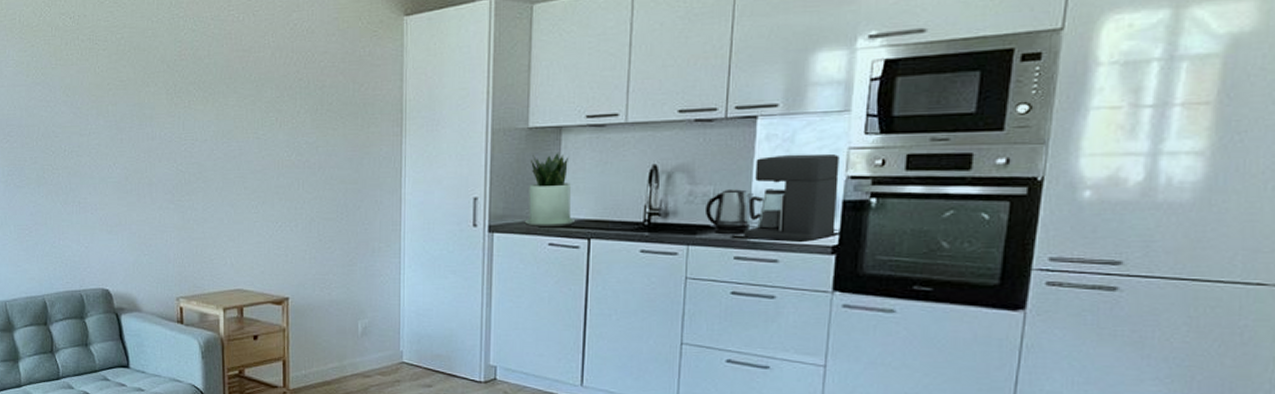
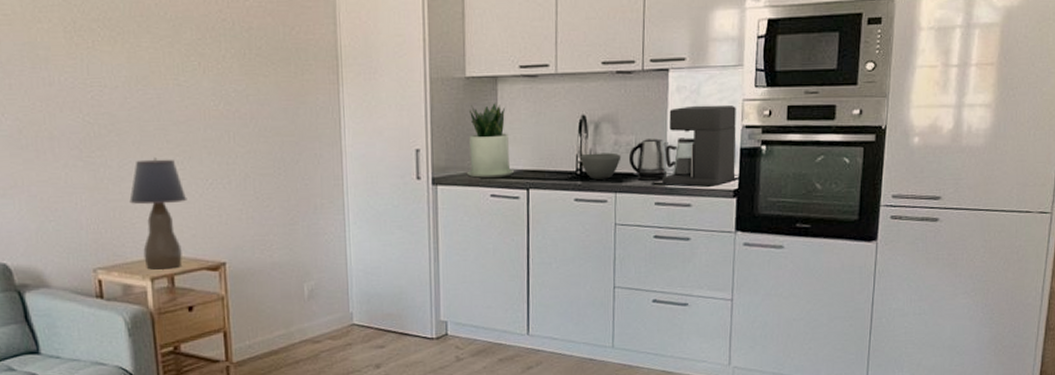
table lamp: none [210,201,259,301] -> present [129,156,187,270]
bowl: none [649,203,697,231] -> present [581,152,621,180]

